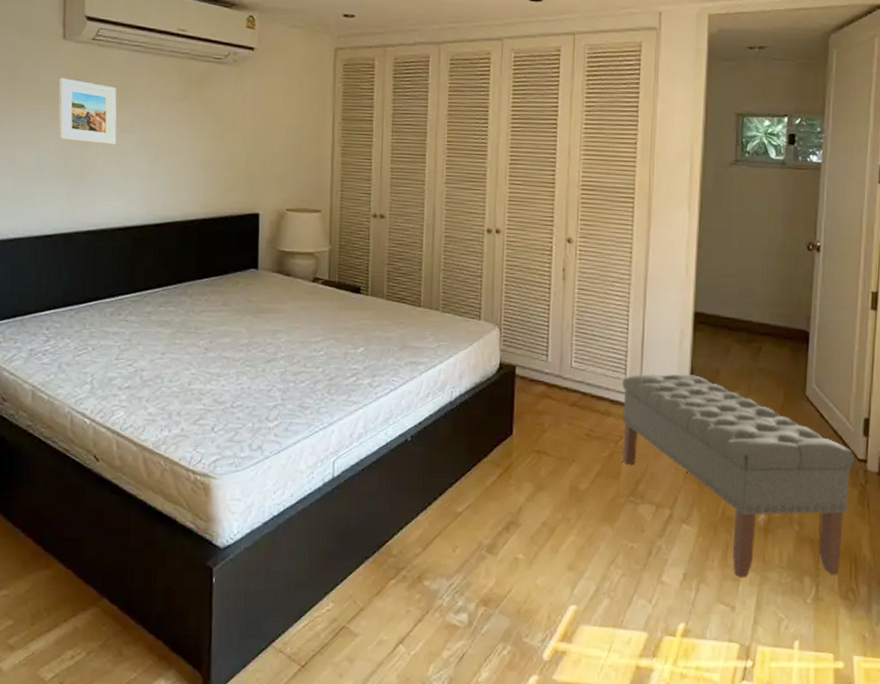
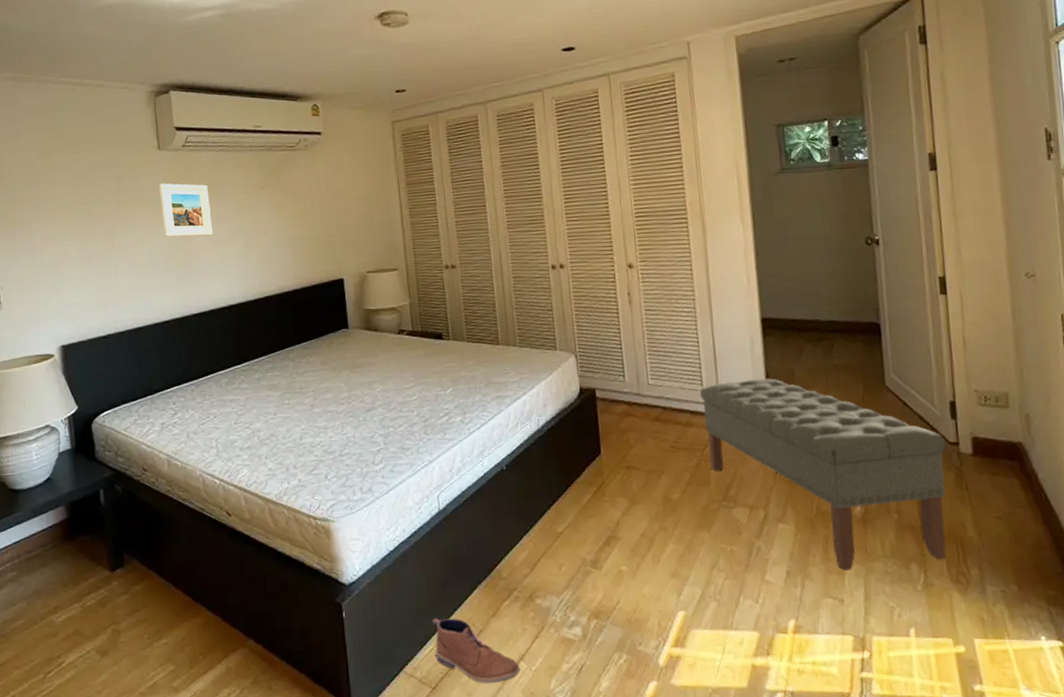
shoe: none [309,592,398,665] -> present [432,618,520,683]

